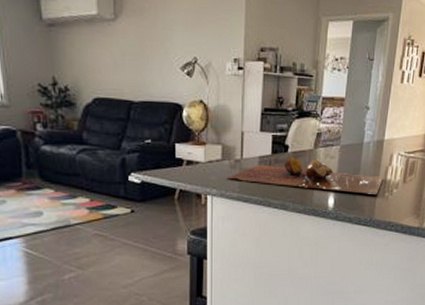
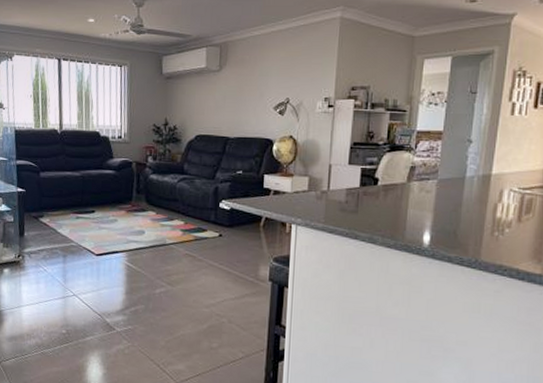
cutting board: present [227,157,383,194] -> none [313,190,491,233]

